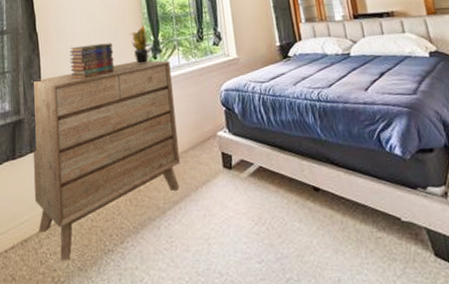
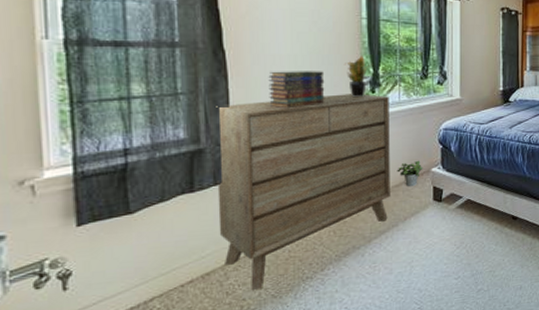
potted plant: none [183,124,209,153] -> present [397,160,423,187]

